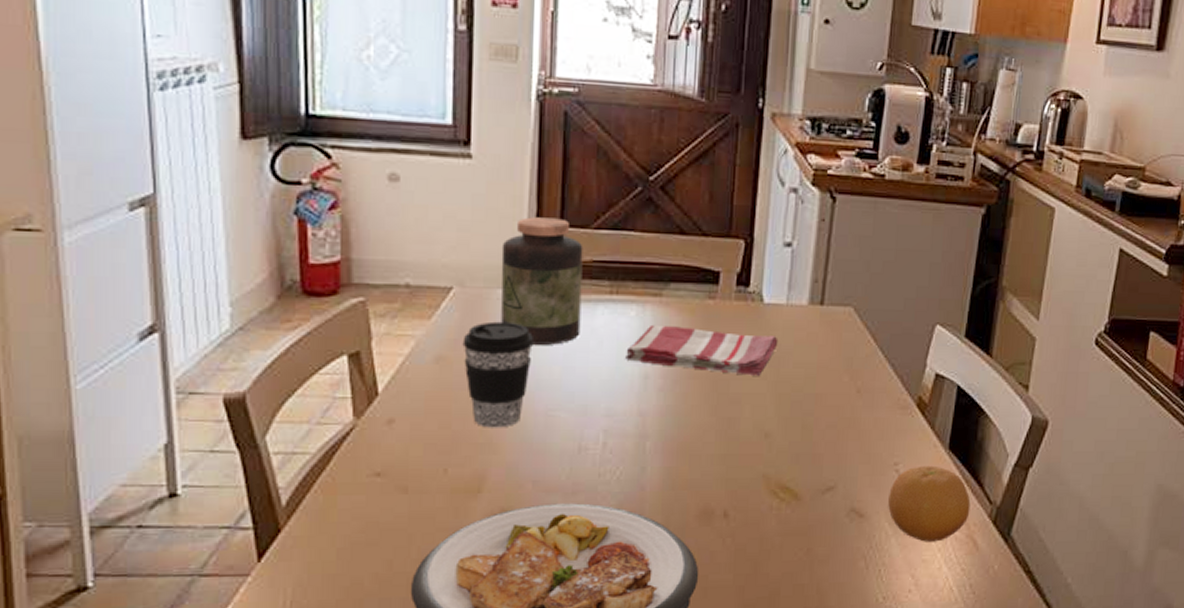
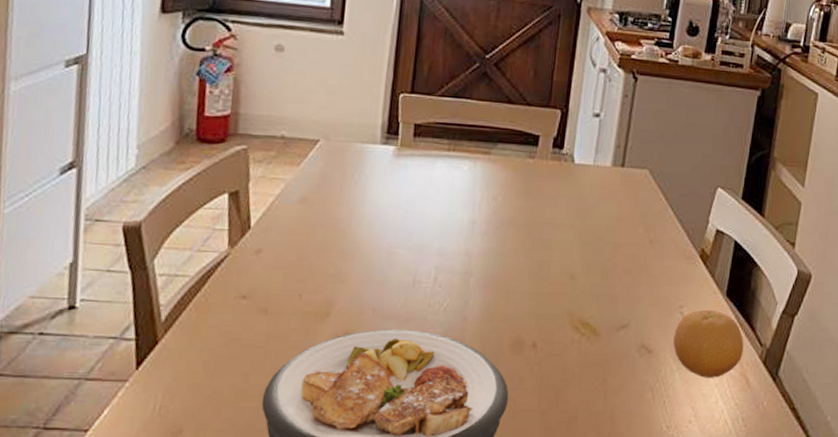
coffee cup: present [462,321,535,428] -> none [323,170,383,261]
jar: present [501,217,583,345] -> none [357,84,429,192]
dish towel: present [626,324,779,376] -> none [457,178,586,225]

